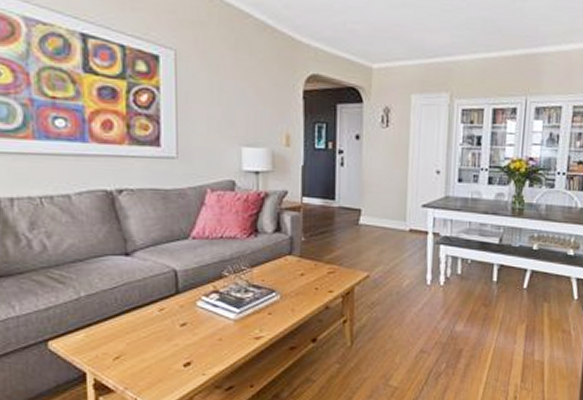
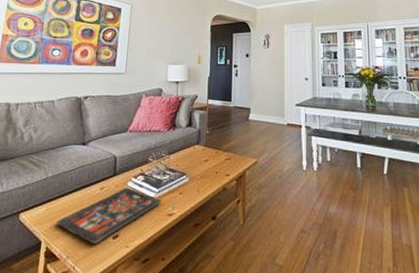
board game: none [103,307,245,373] -> present [57,187,162,244]

